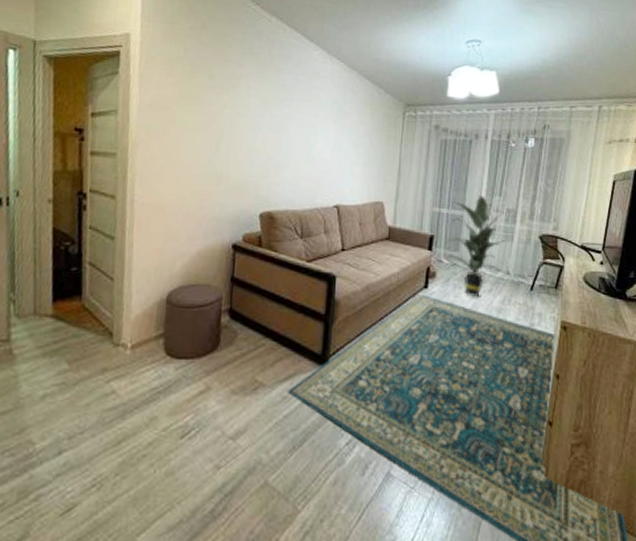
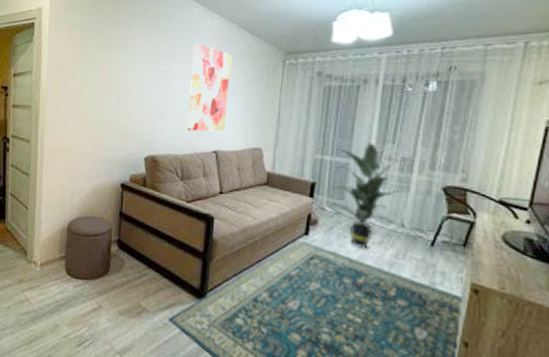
wall art: none [307,88,353,185] -> present [187,42,232,132]

